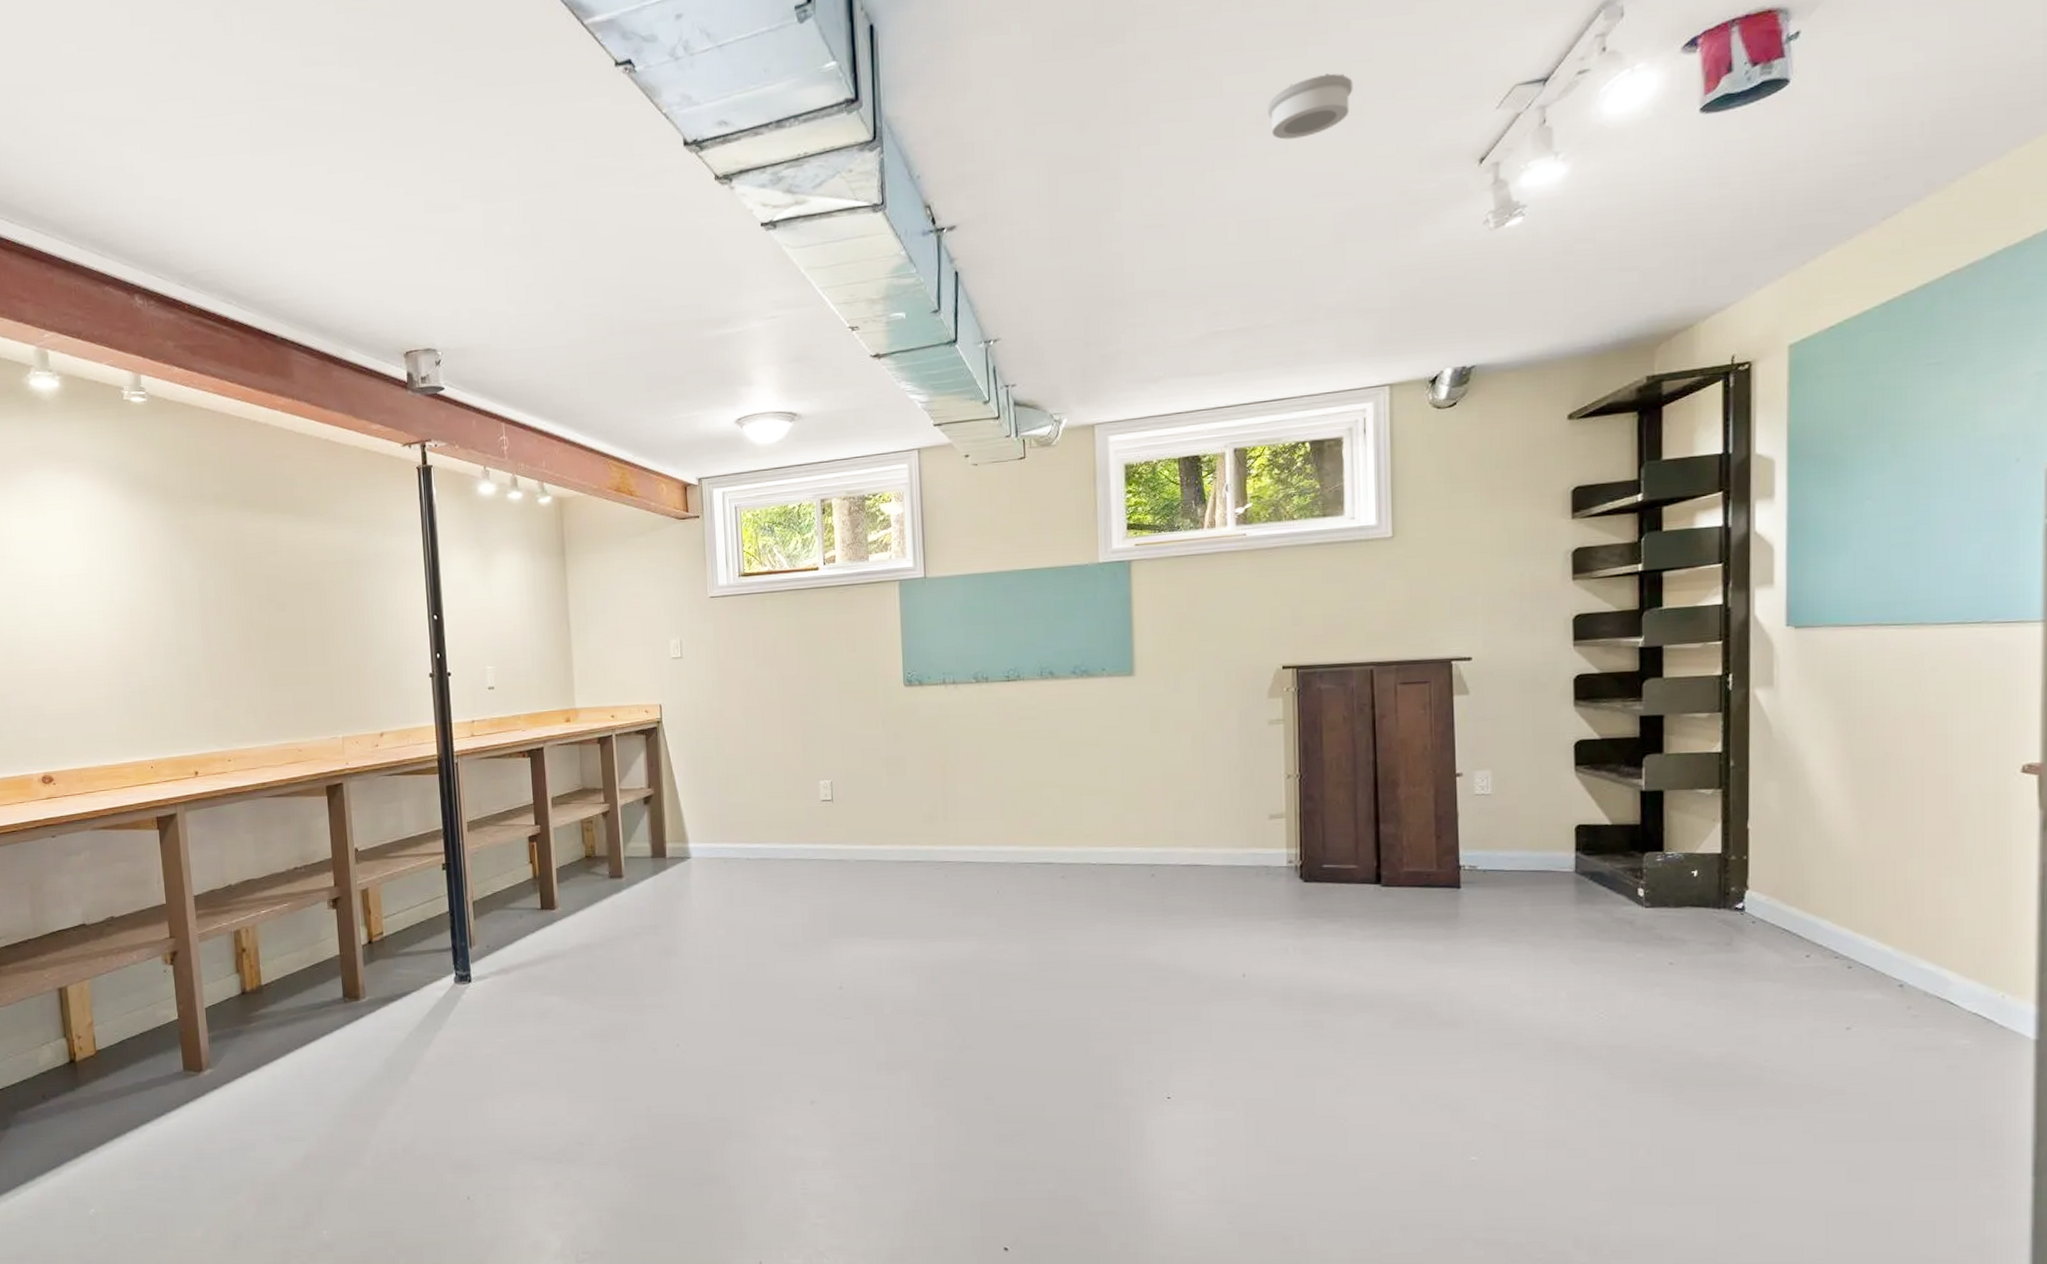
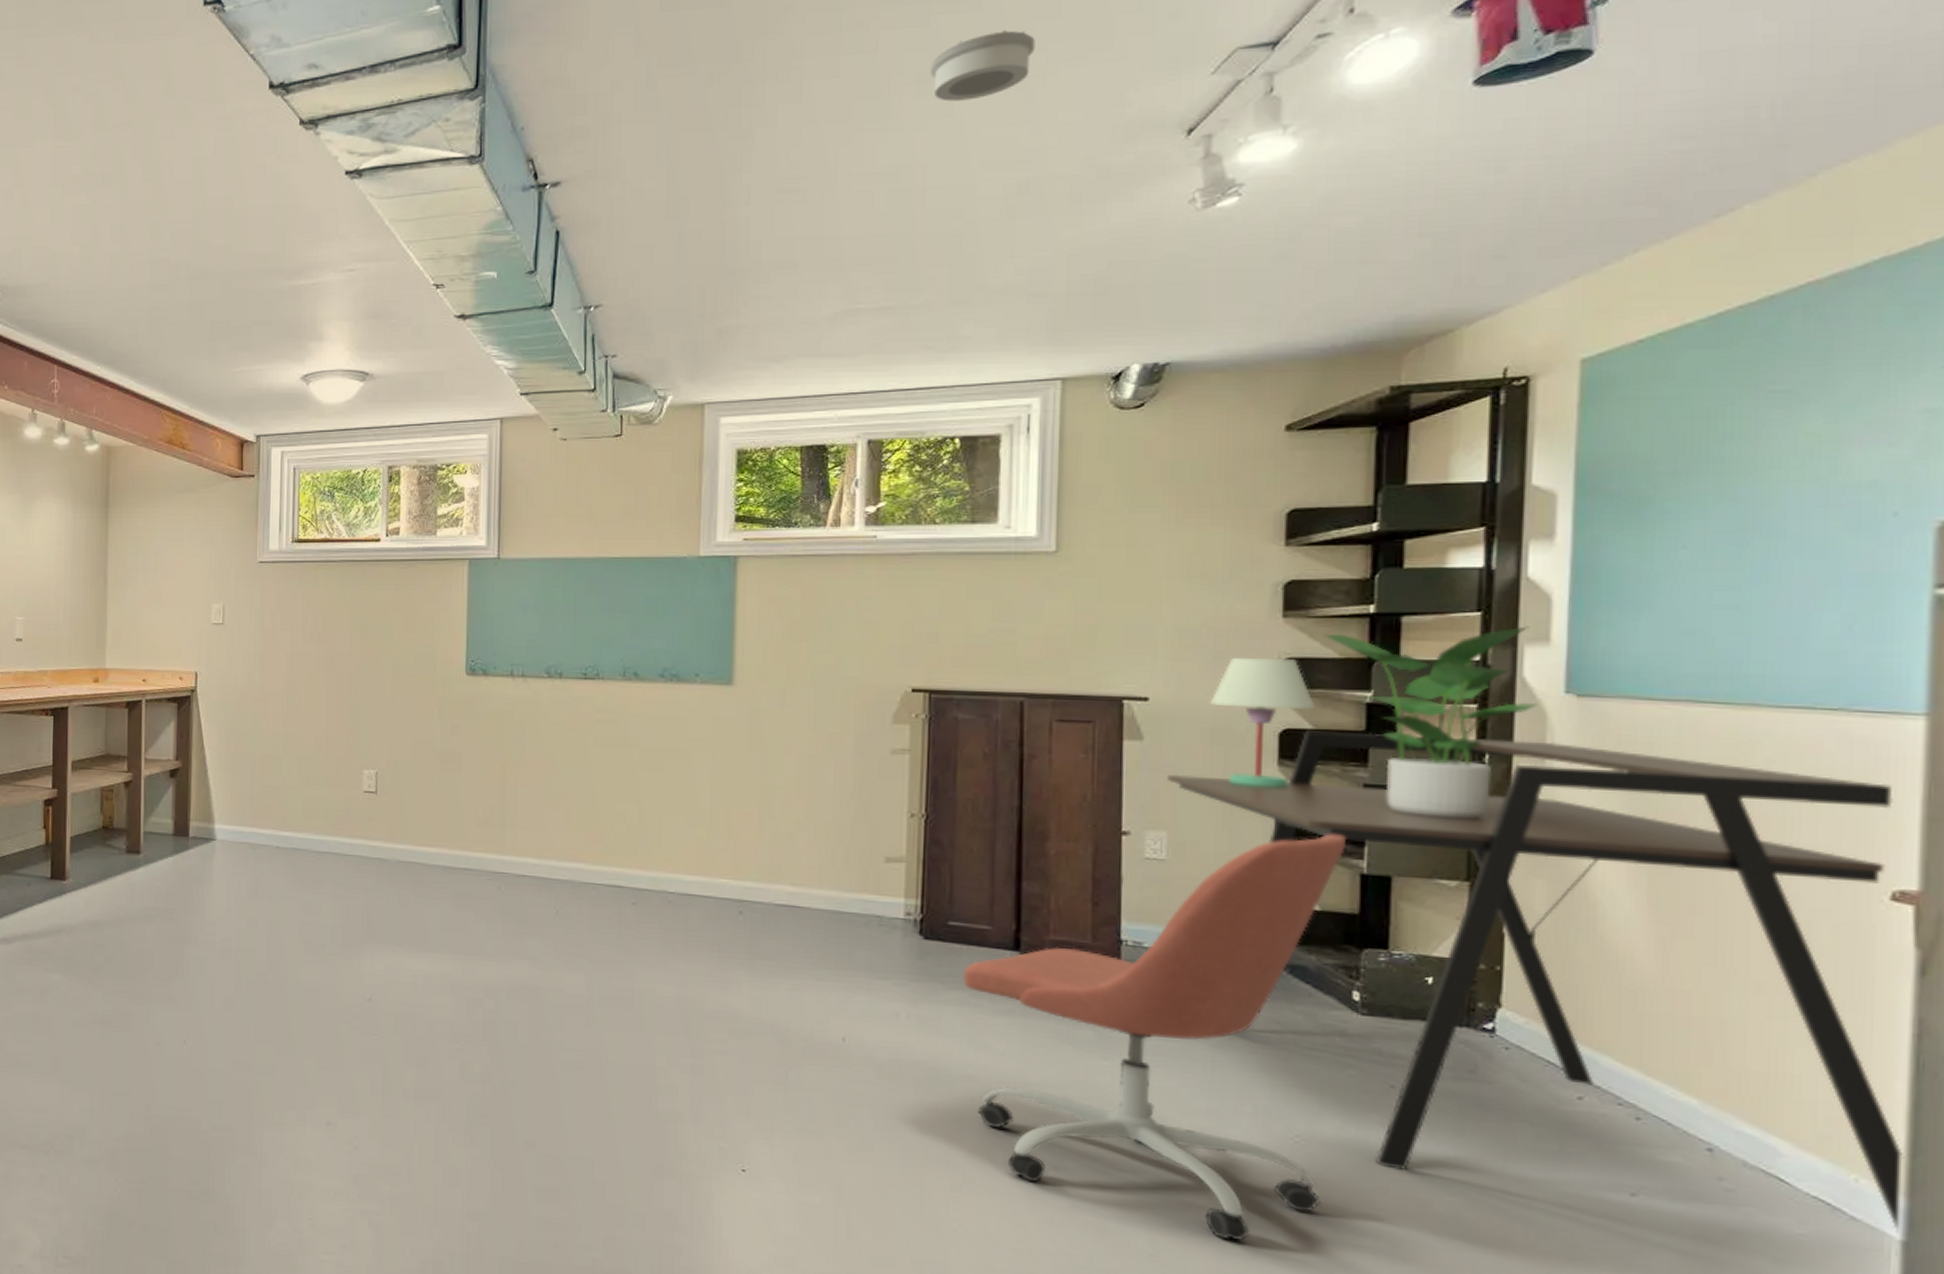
office chair: none [1337,759,1628,1104] -> present [963,834,1346,1240]
desk: none [1490,667,2036,1034] -> present [1168,731,1905,1233]
table lamp: none [1519,615,1601,725] -> present [1210,657,1315,787]
potted plant: none [1605,572,1767,738] -> present [1324,626,1538,819]

